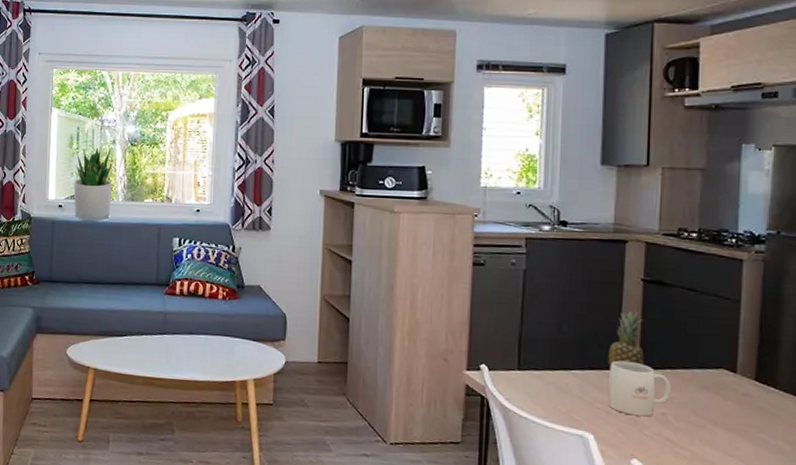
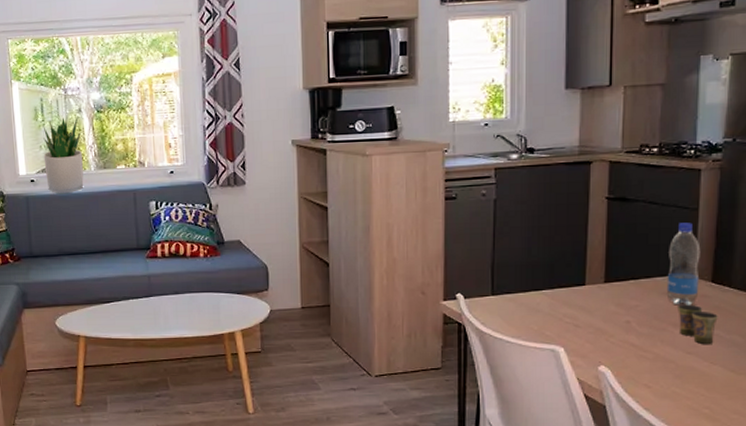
mug: present [607,360,672,417] -> none [575,276,635,326]
fruit: present [608,311,644,369] -> none [576,229,609,286]
bottle: none [706,313,743,403] -> present [666,222,701,306]
cup: none [718,401,762,448] -> present [678,304,718,344]

